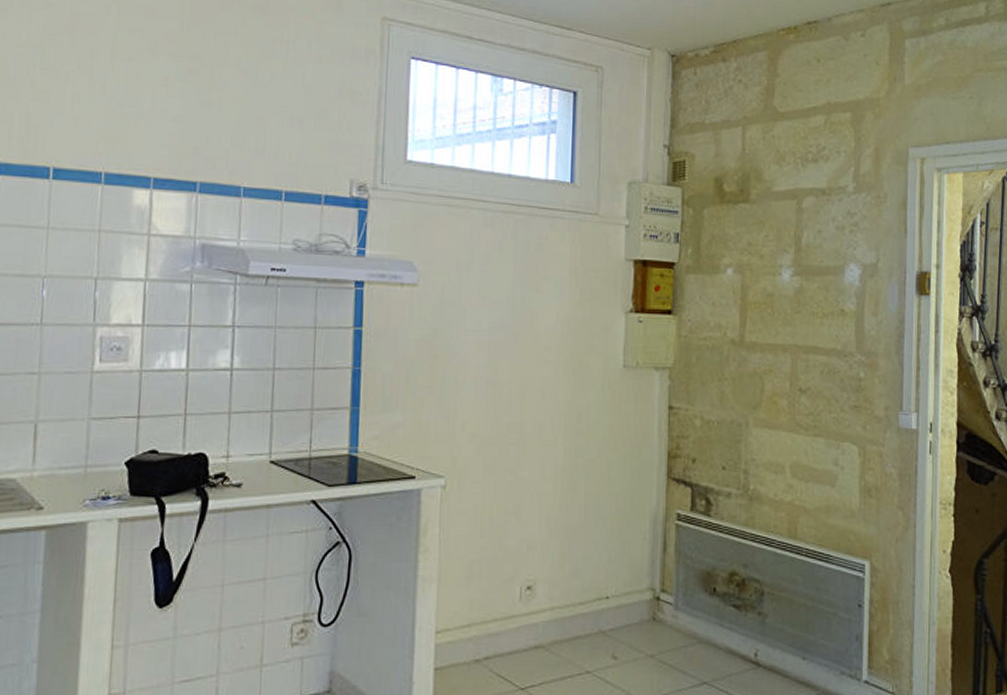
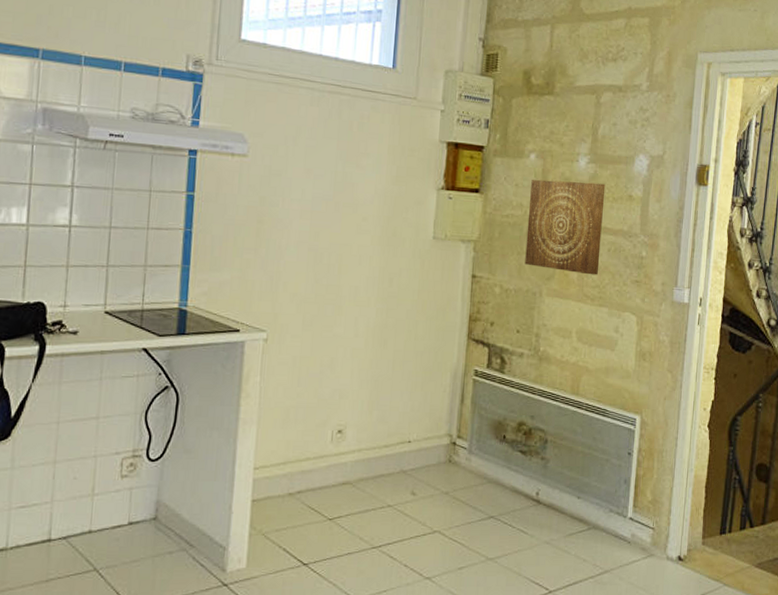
wall art: none [727,296,814,401] -> present [525,179,606,275]

